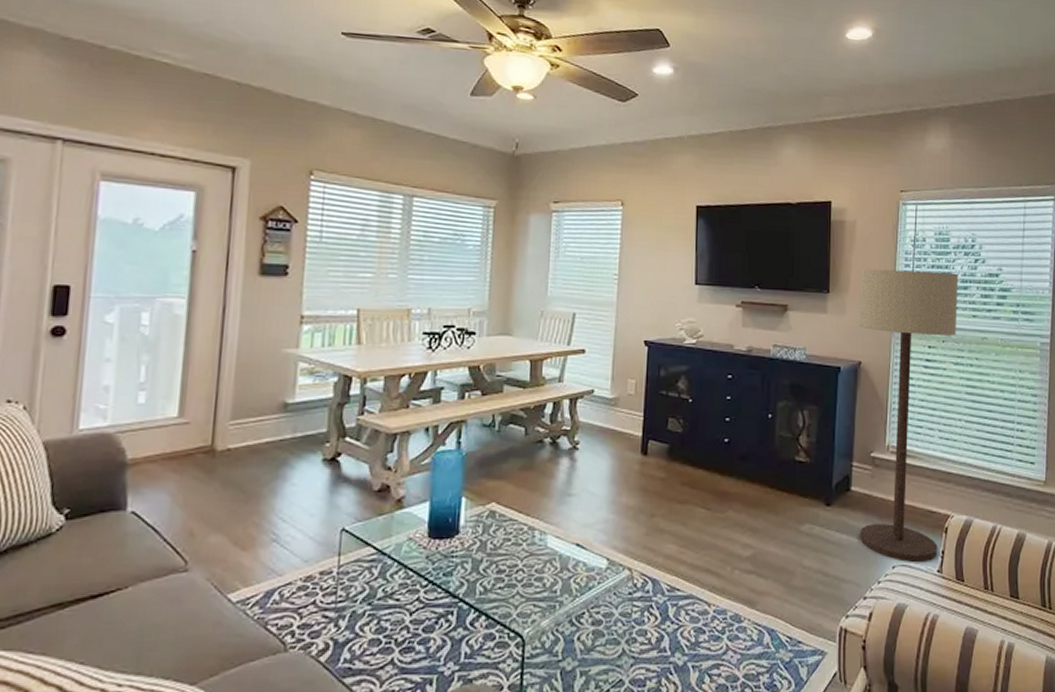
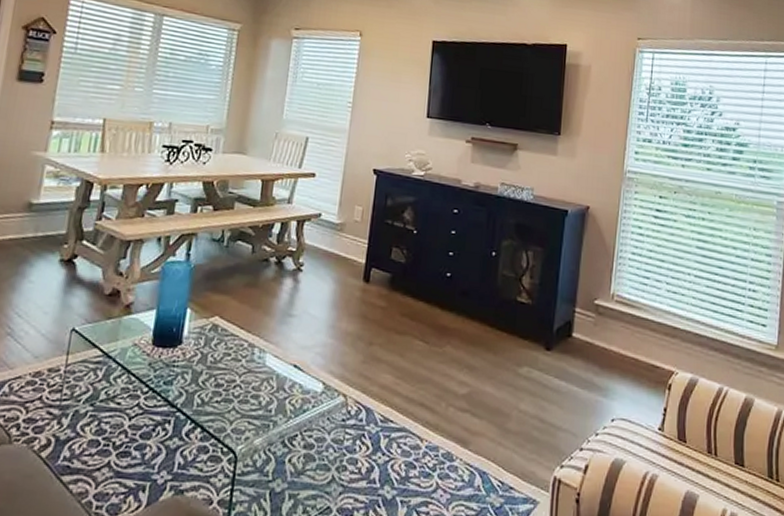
floor lamp: present [860,269,959,562] -> none [579,114,694,417]

